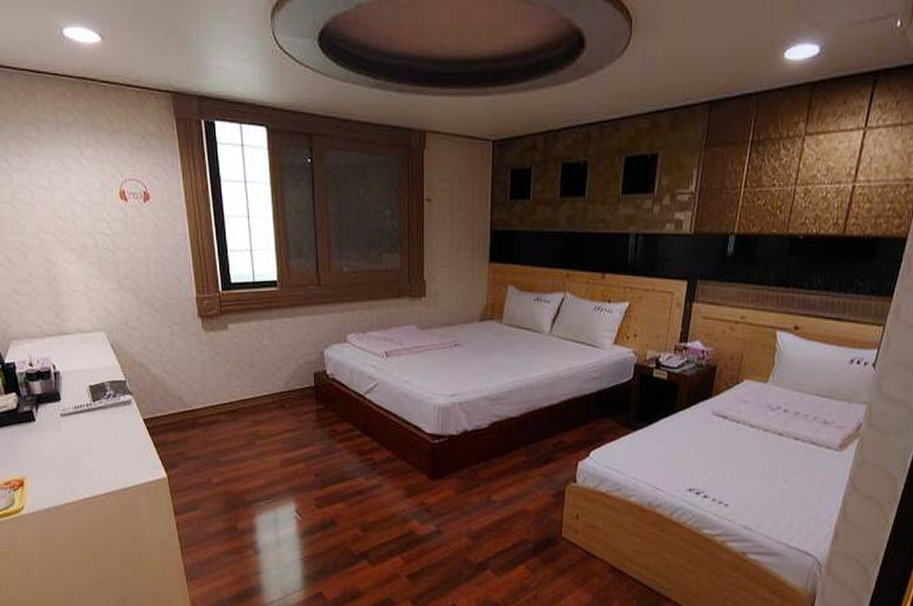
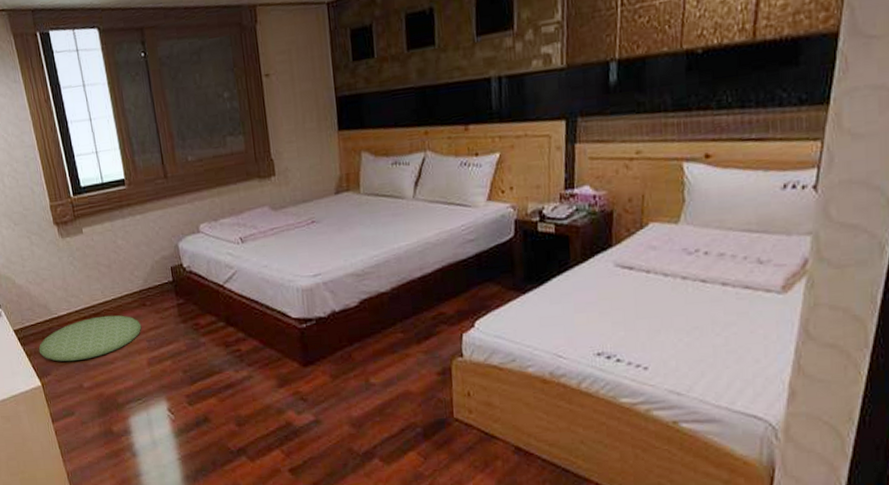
bath mat: none [168,413,278,456] -> present [38,315,142,362]

